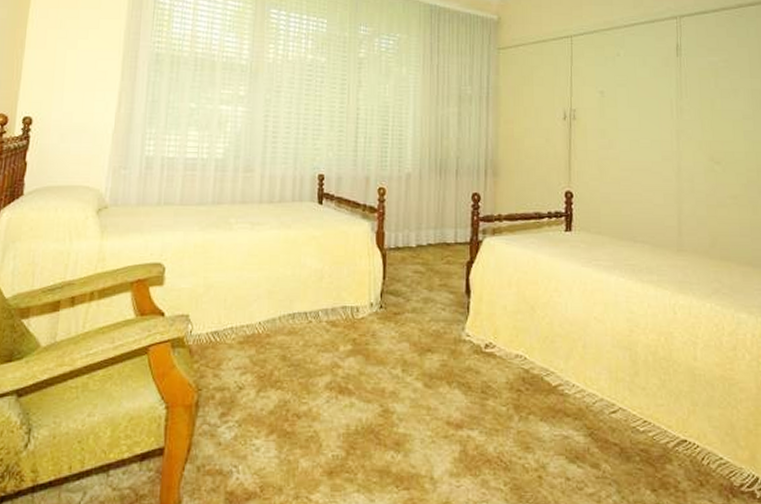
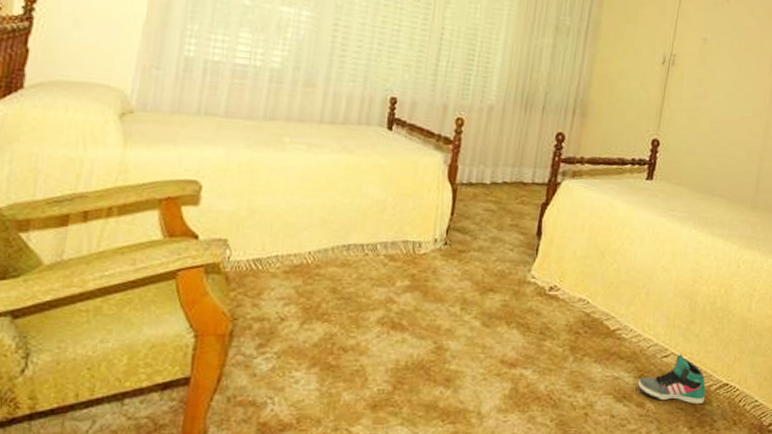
sneaker: none [589,409,663,464] -> present [637,354,706,405]

